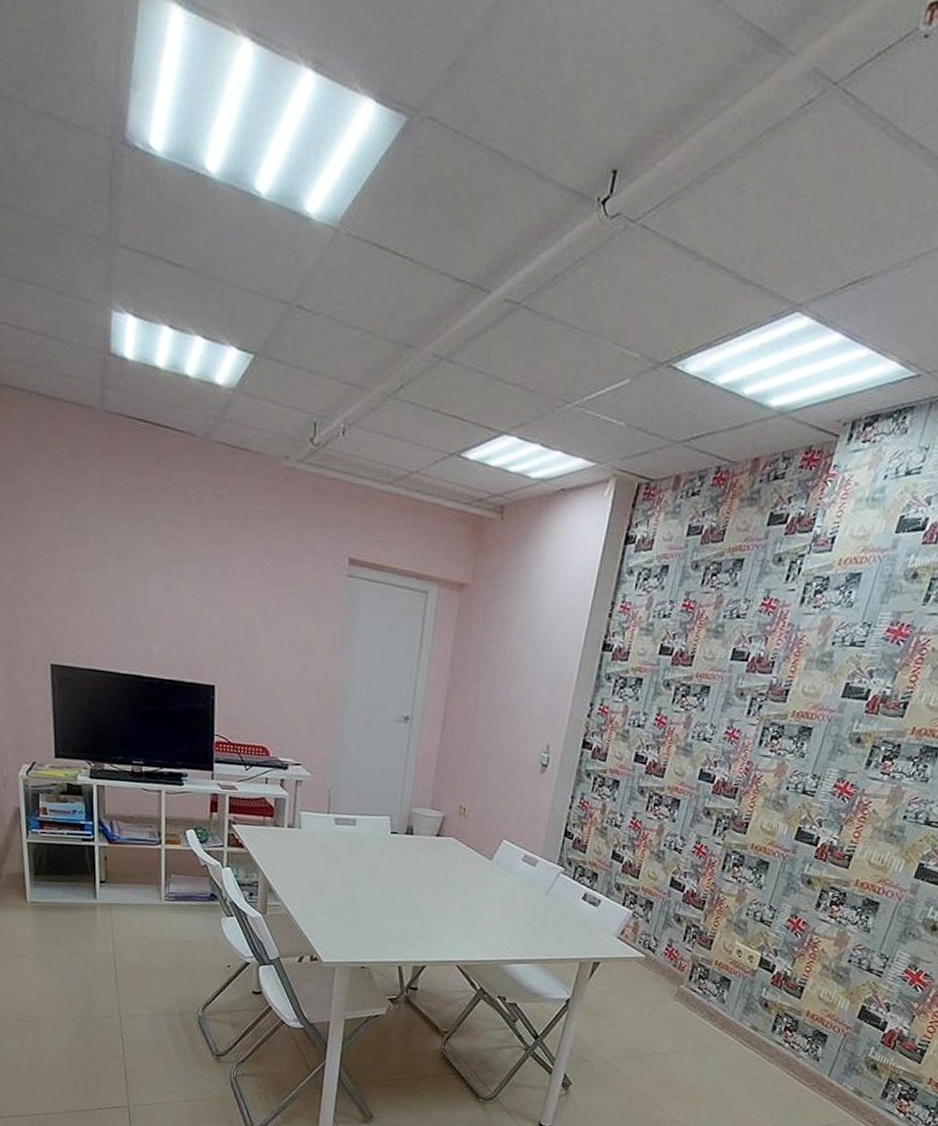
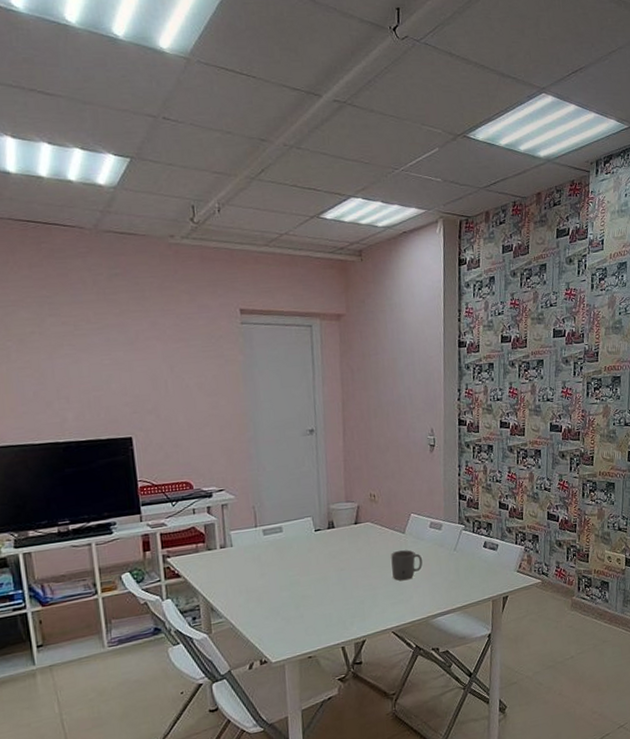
mug: none [467,878,506,914] -> present [391,550,423,581]

